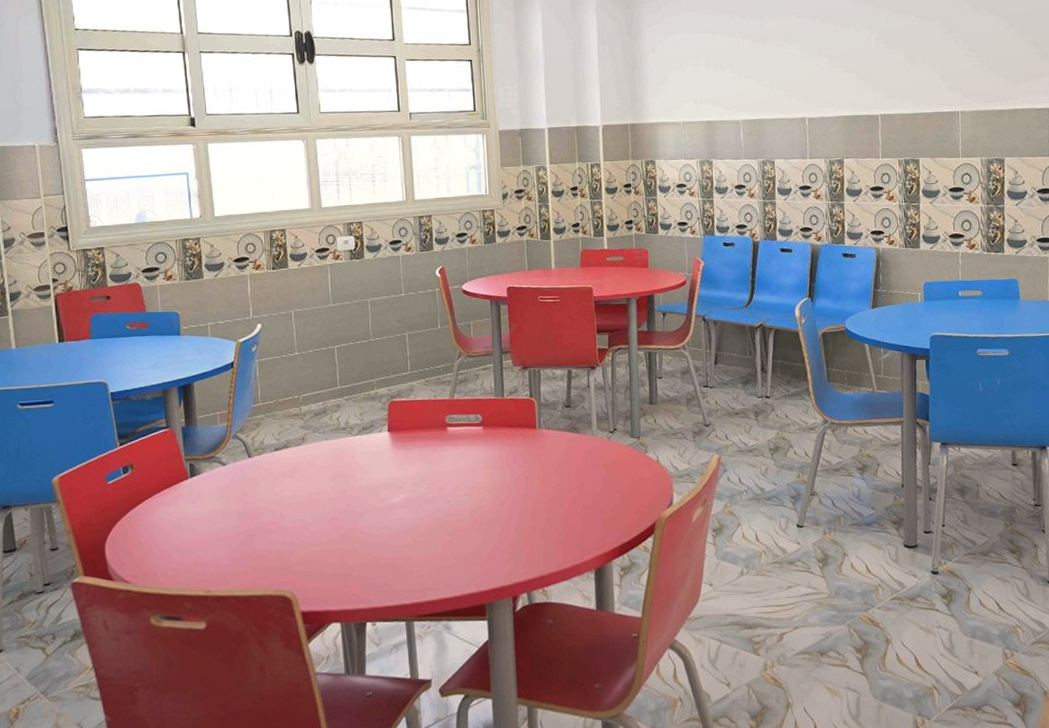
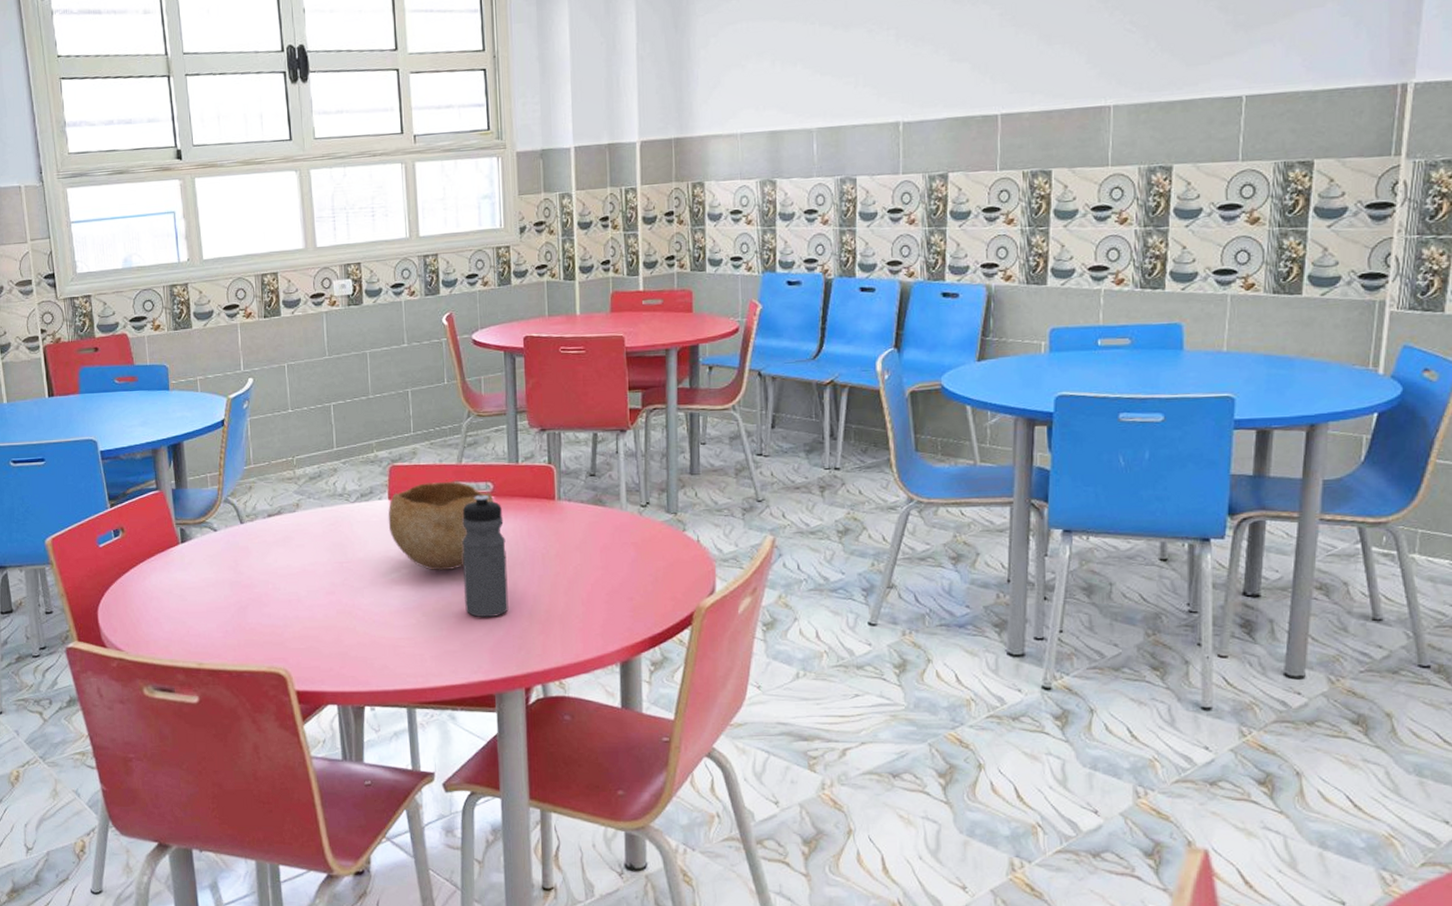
bowl: none [387,414,483,495] -> present [388,481,494,571]
water bottle: none [454,425,497,536] -> present [462,494,509,618]

